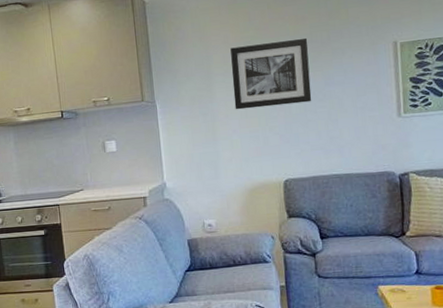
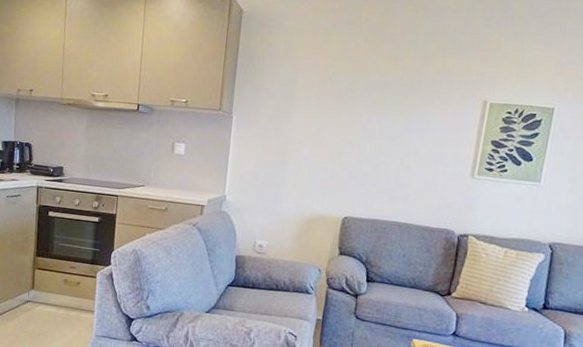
wall art: present [230,38,312,110] -> none [310,74,398,145]

